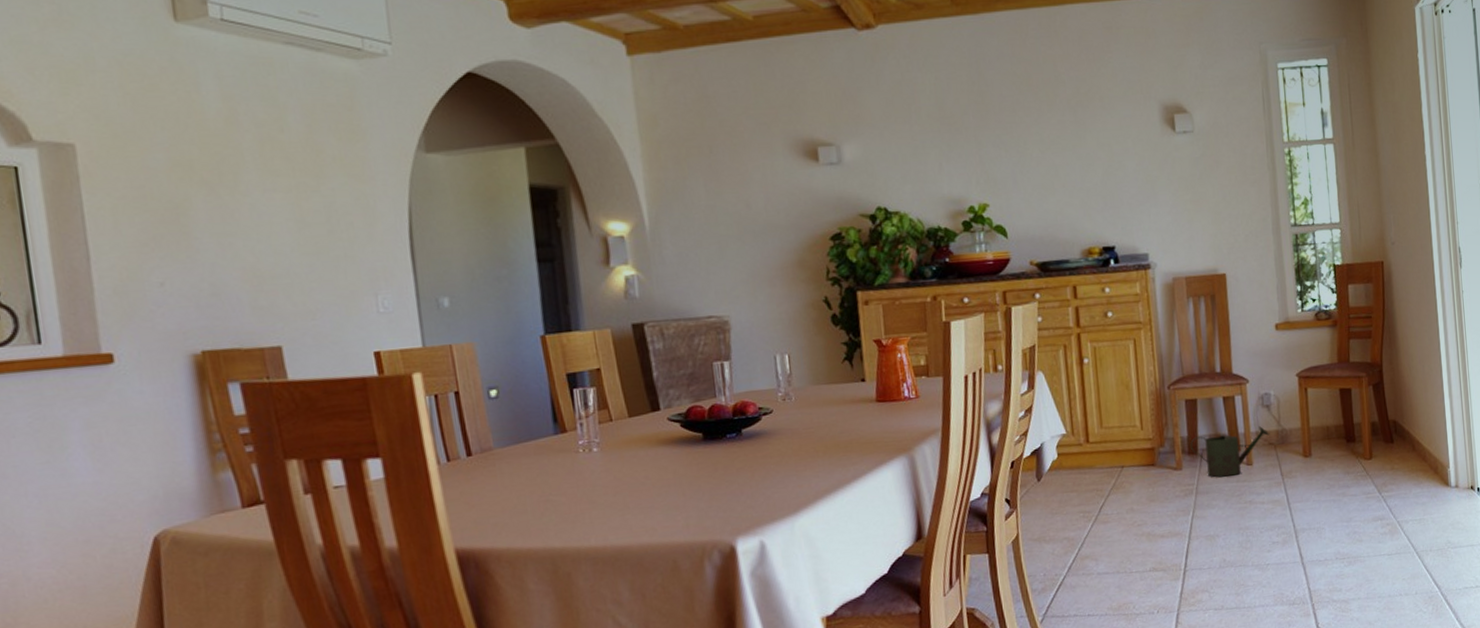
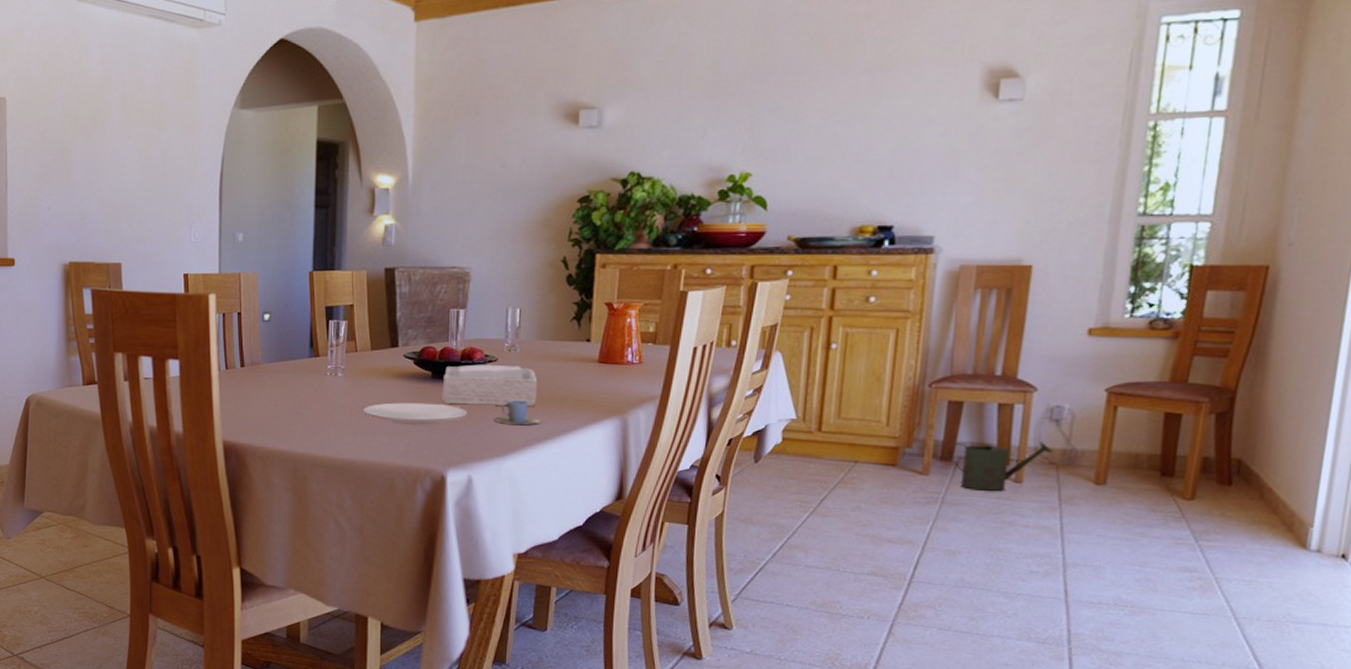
plate: none [629,467,748,497] -> present [363,402,467,426]
napkin holder: none [716,415,821,466] -> present [442,364,538,407]
cup: none [778,451,829,479] -> present [493,400,541,425]

